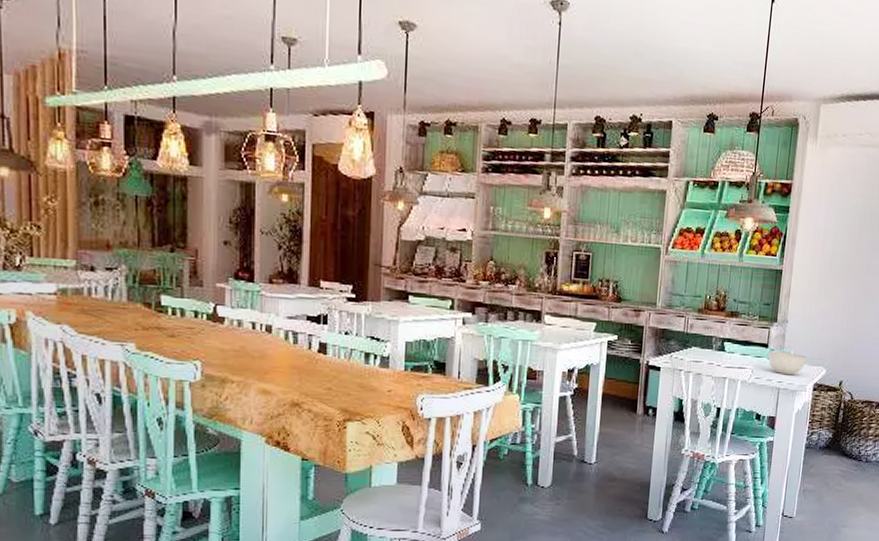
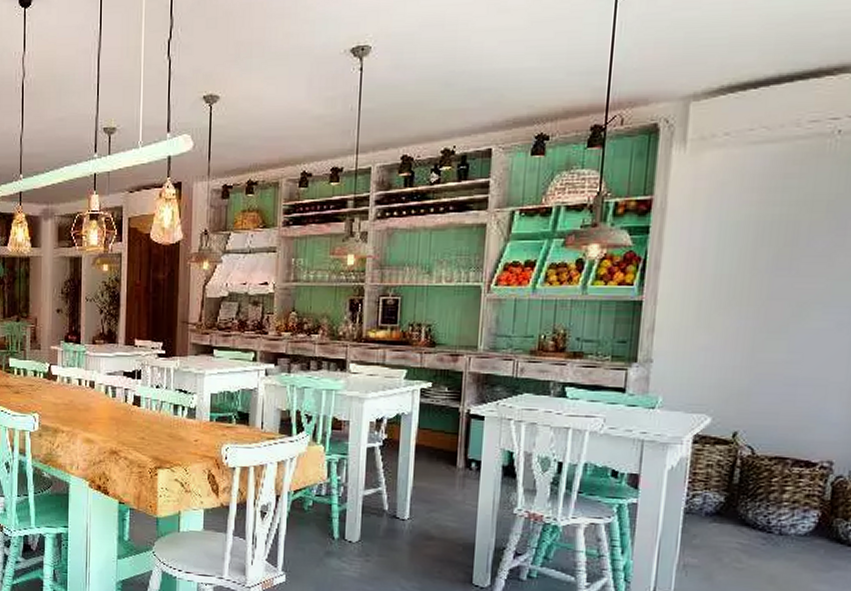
bowl: present [768,350,808,375] -> none [626,395,683,425]

